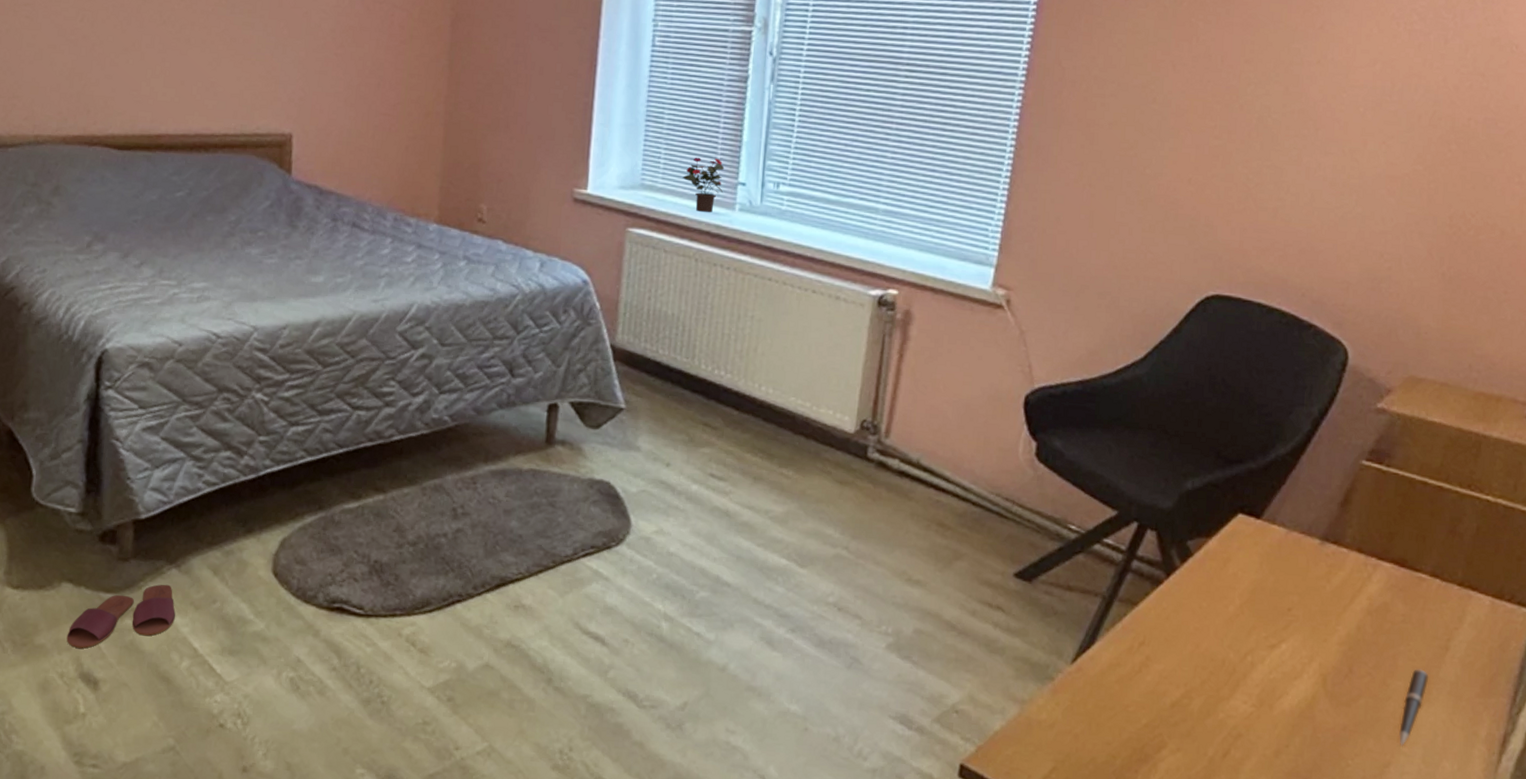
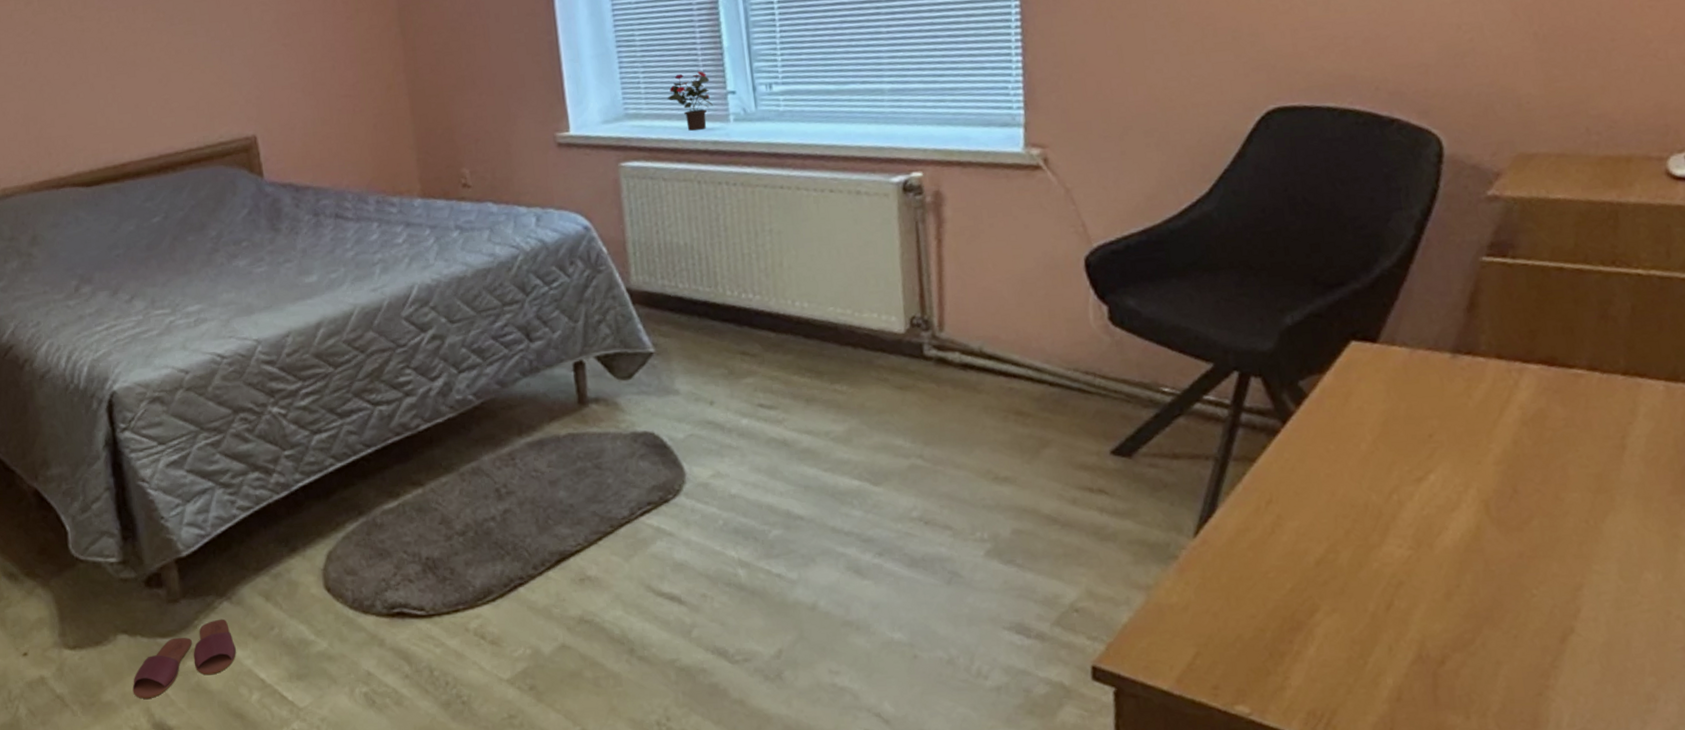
pen: present [1399,669,1429,747] -> none [1584,475,1609,565]

